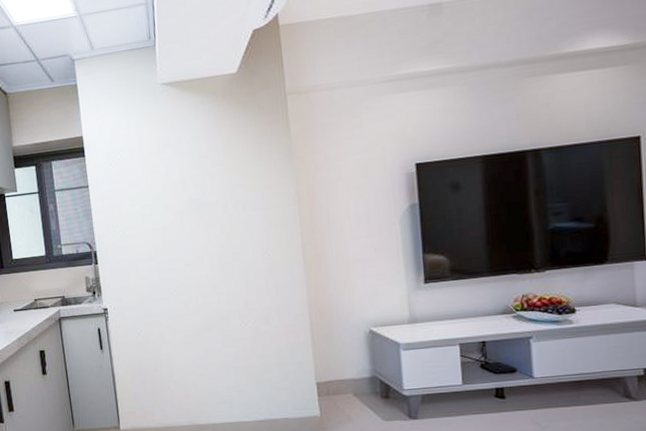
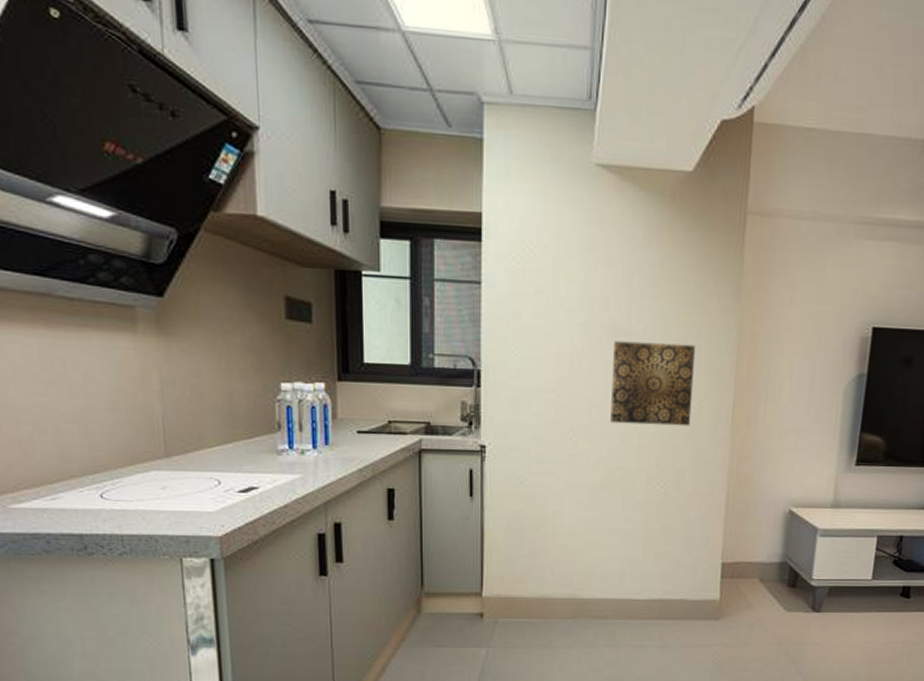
wall art: none [195,204,269,277] -> present [610,341,696,426]

